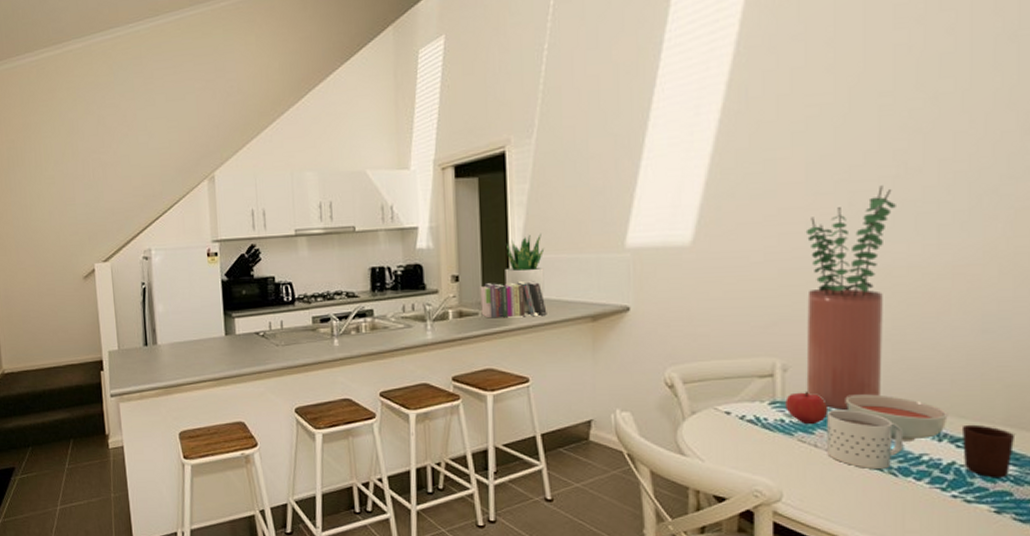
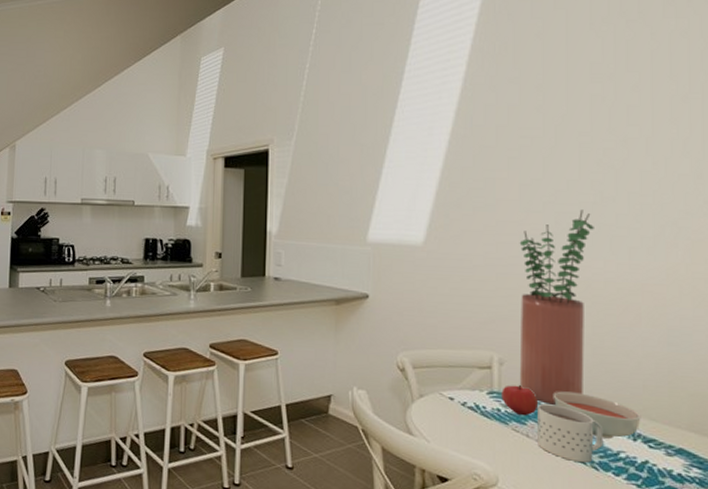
books: present [480,280,547,319] -> none [239,262,297,296]
planter: present [505,233,545,304] -> none [262,222,297,284]
cup: present [963,424,1014,479] -> none [654,427,698,480]

